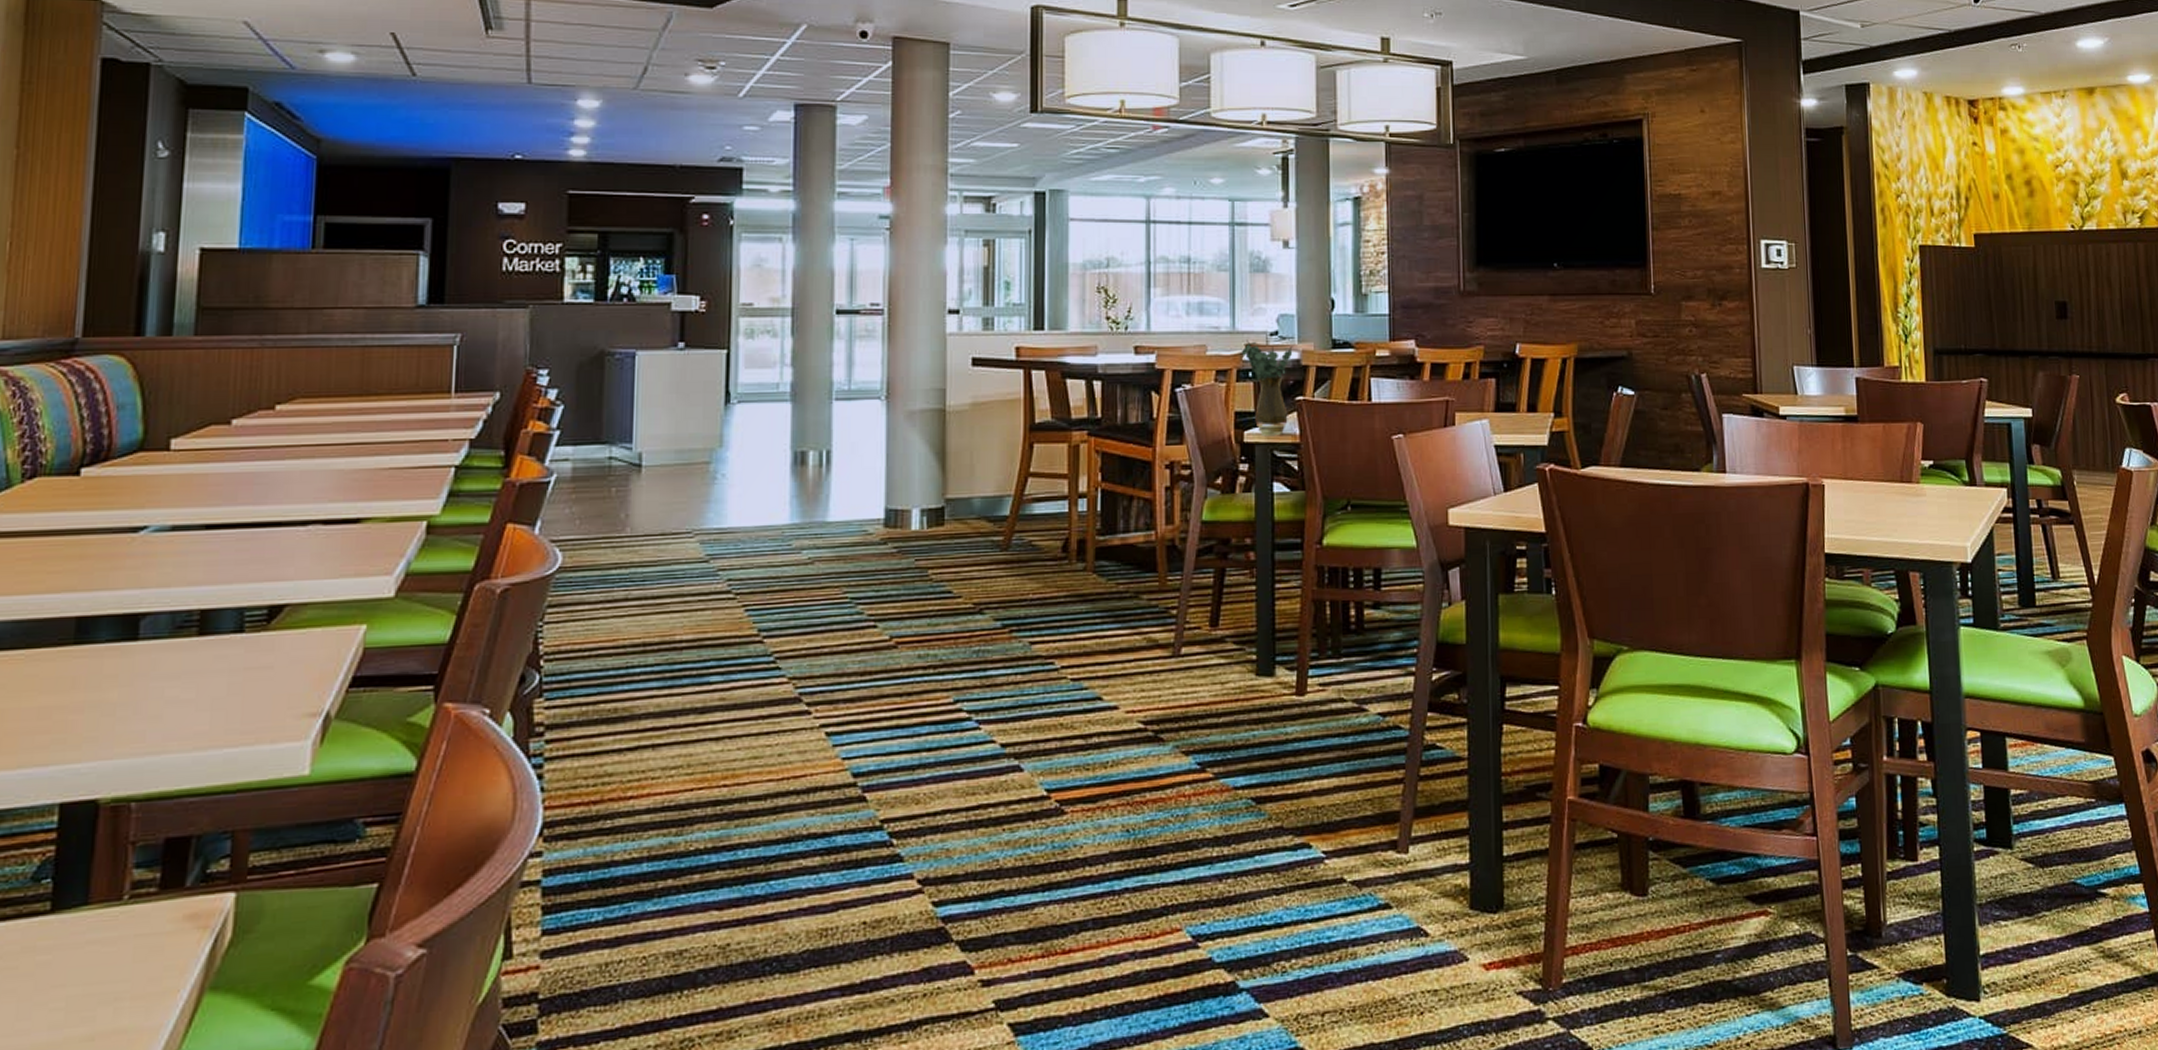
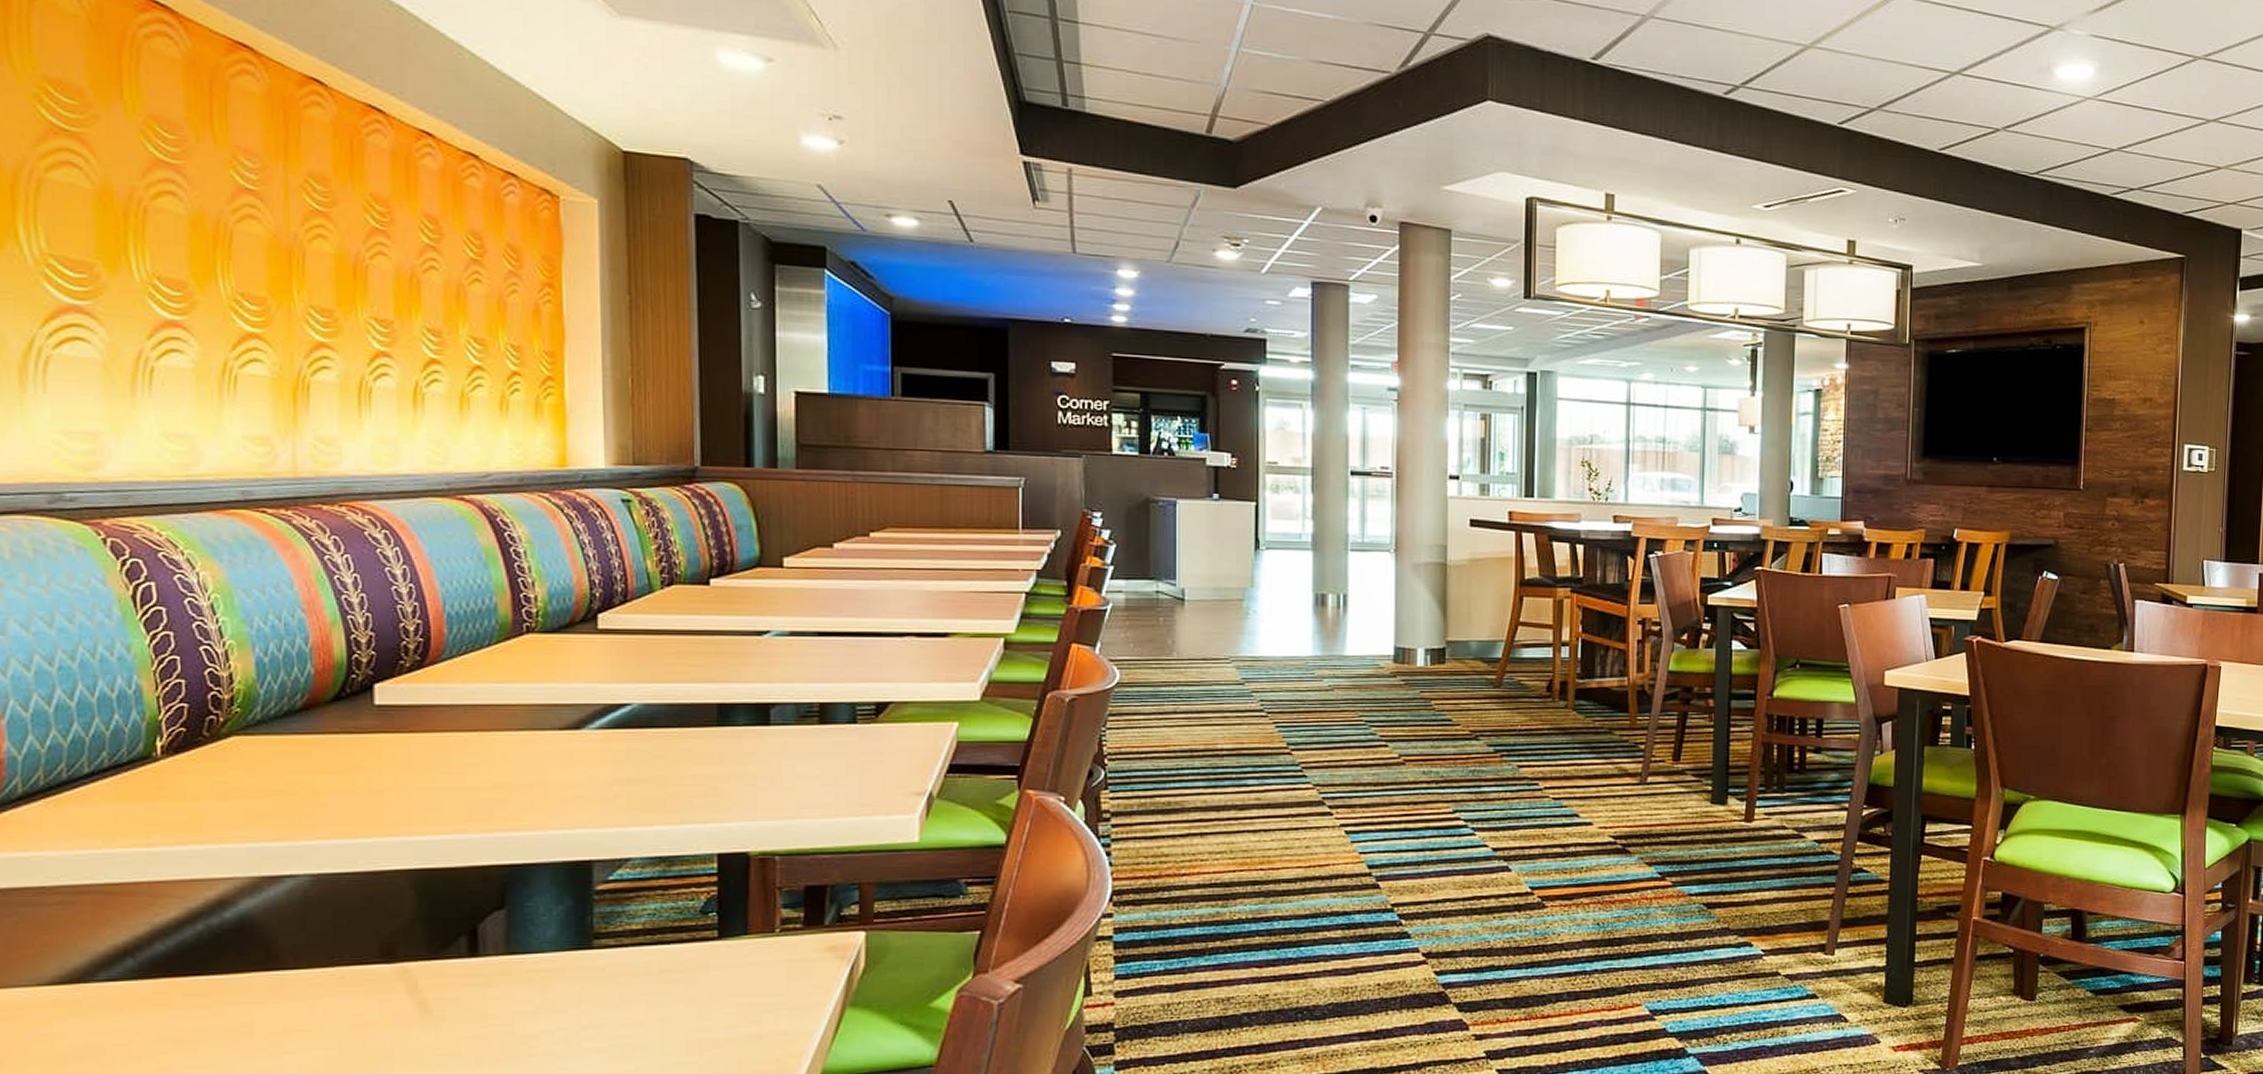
vase: present [1242,339,1293,437] -> none [1709,514,1754,601]

